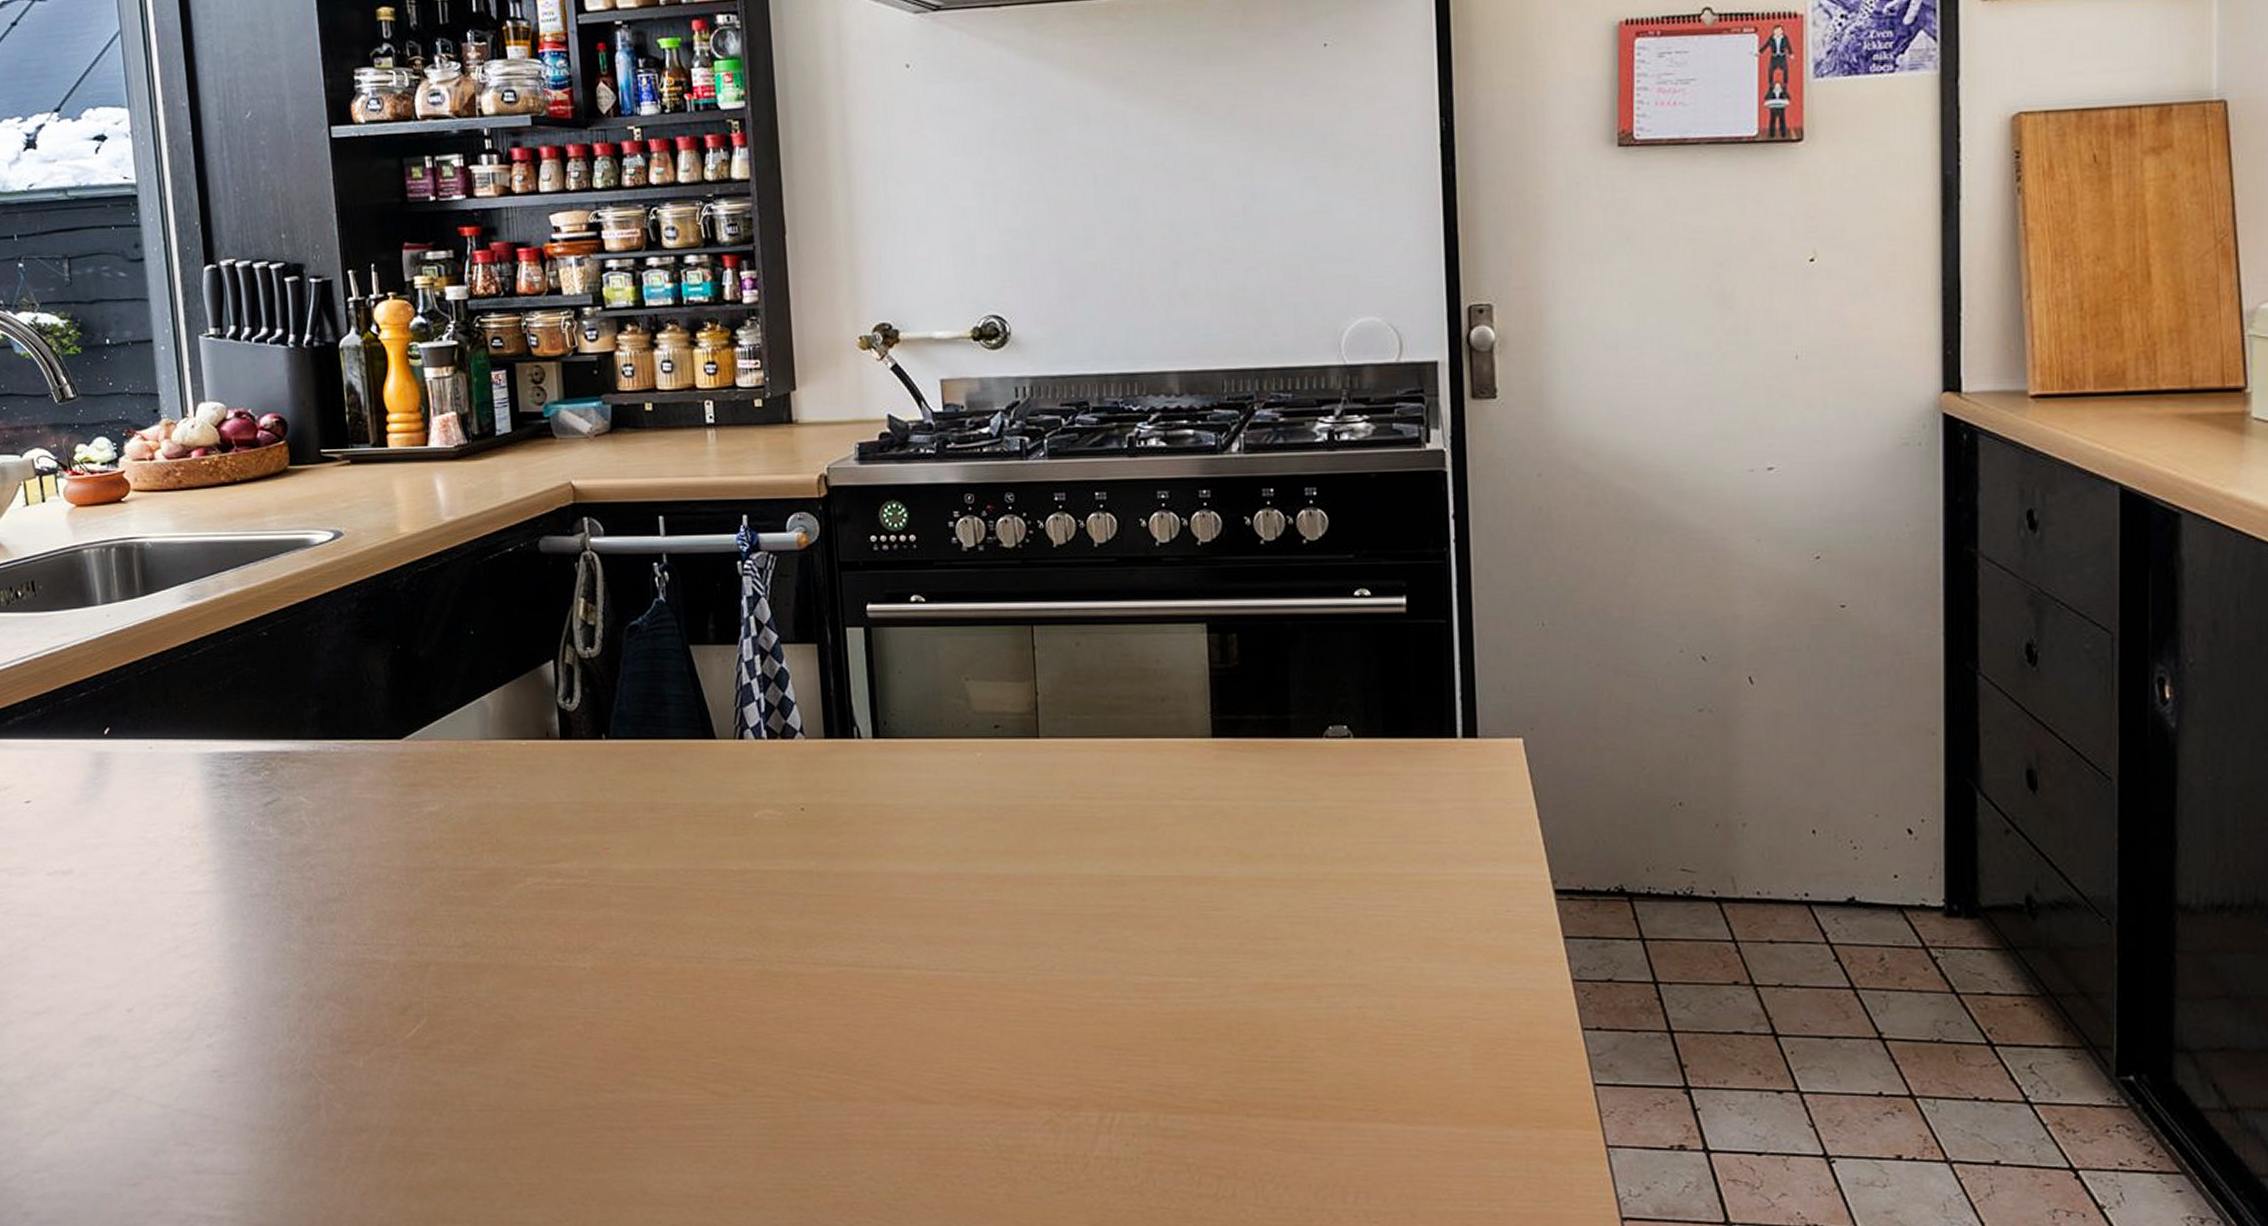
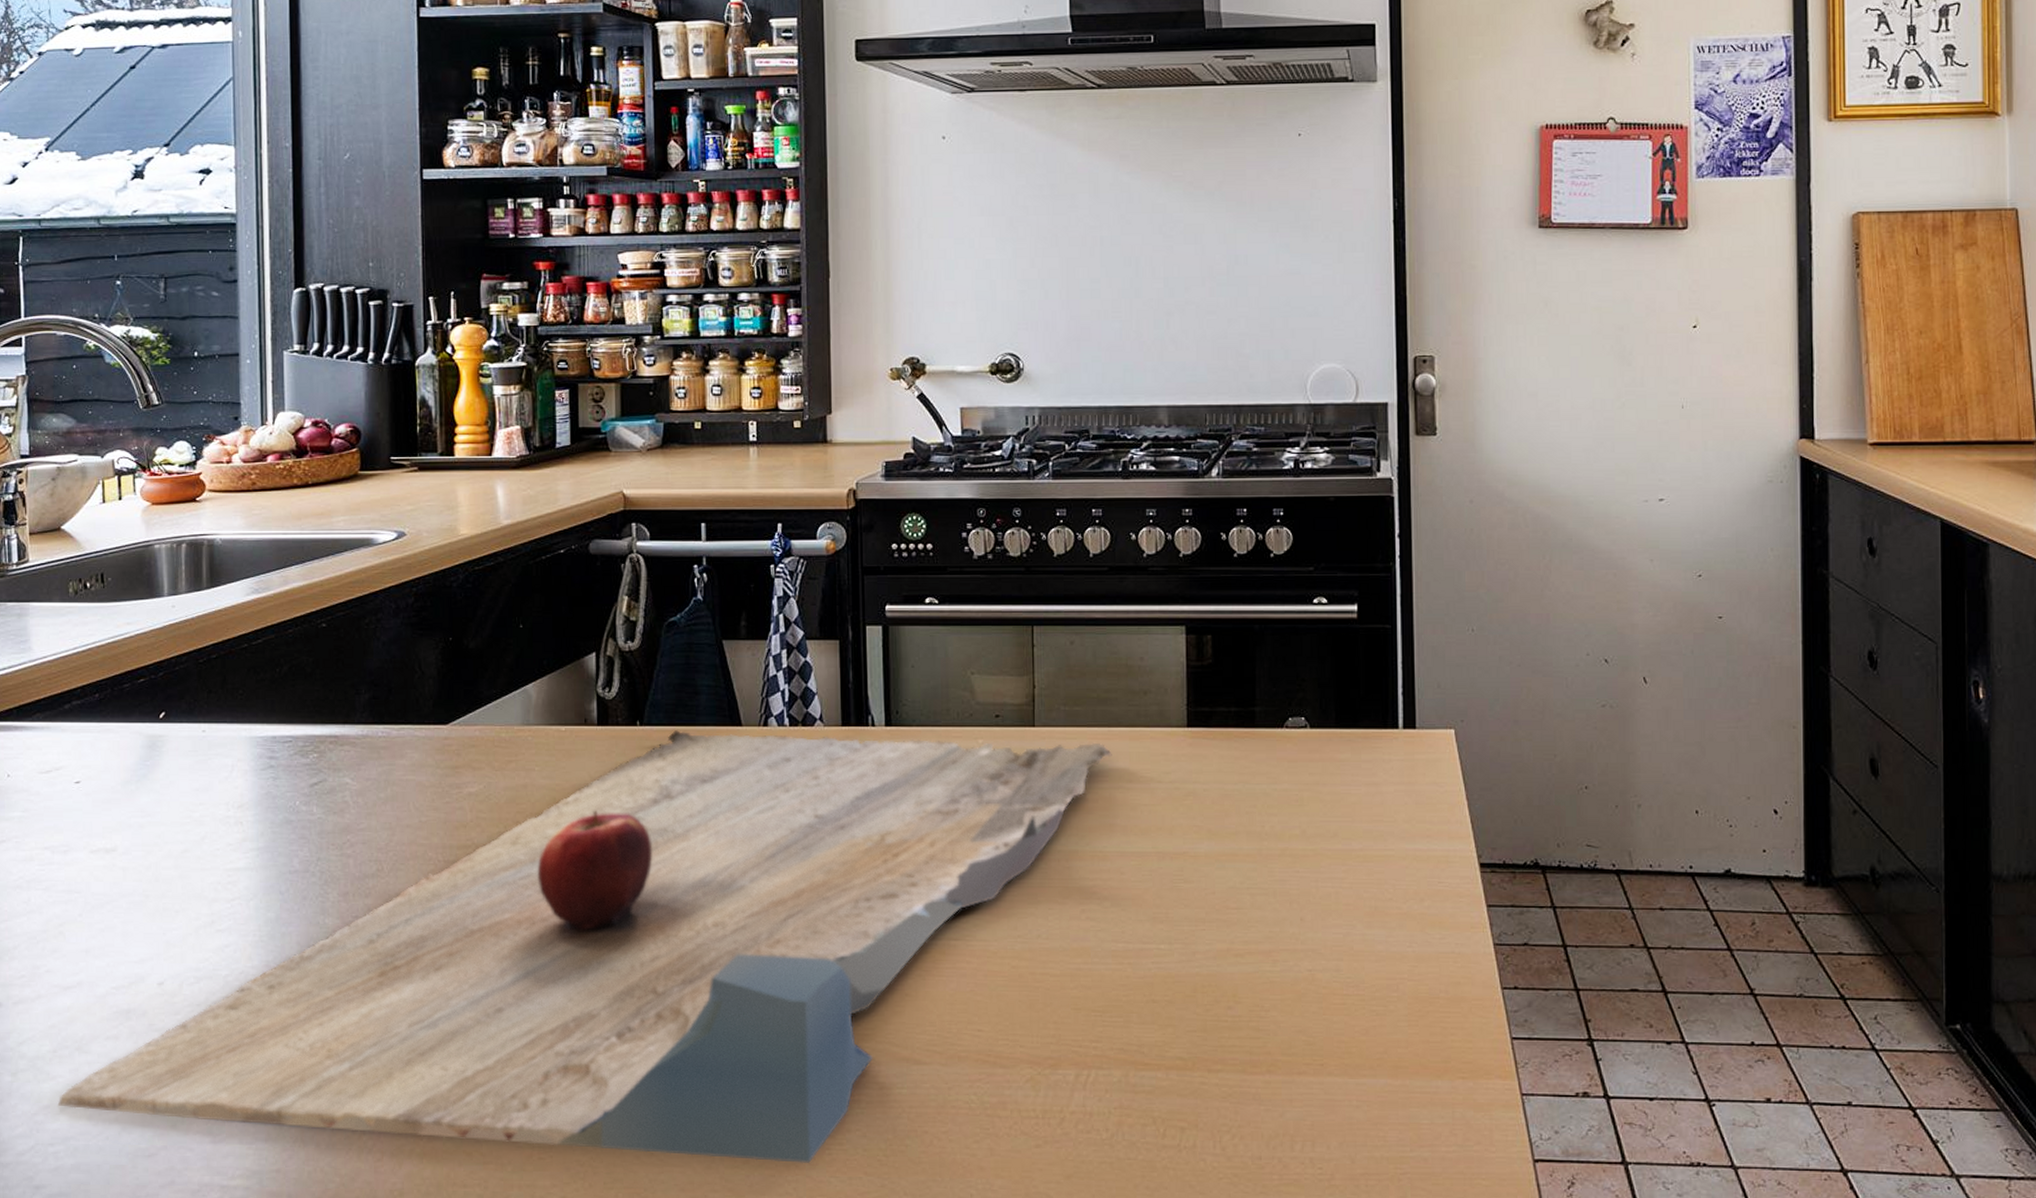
cutting board: none [38,744,1128,1206] -> present [57,730,1112,1164]

